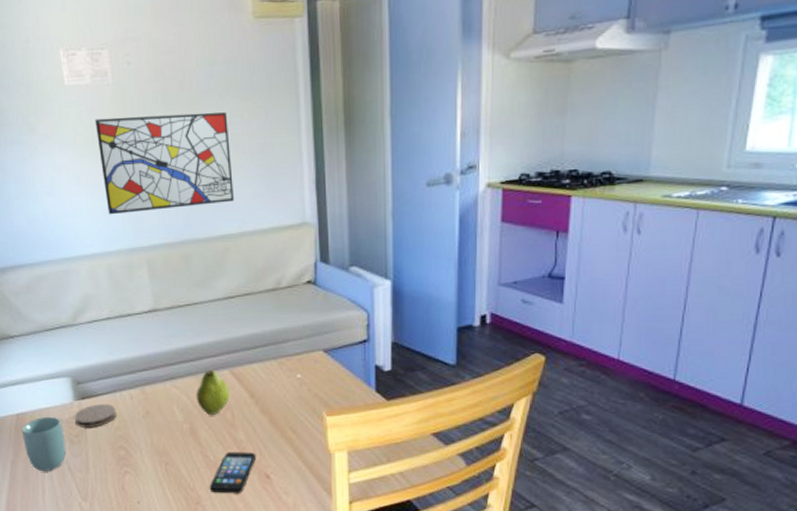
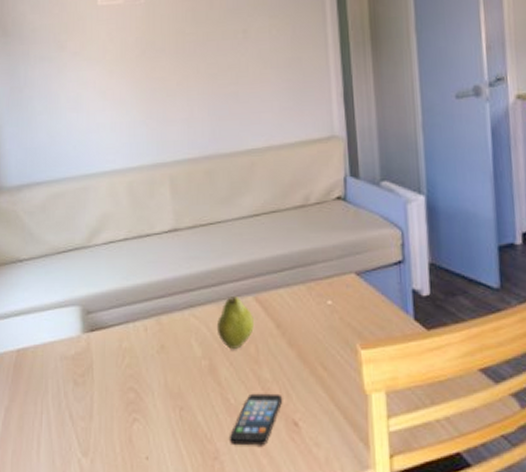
cup: present [21,416,66,472] -> none [20,352,69,420]
coaster: present [74,404,116,427] -> none [81,337,128,365]
wall art: present [94,112,234,215] -> none [124,29,261,130]

